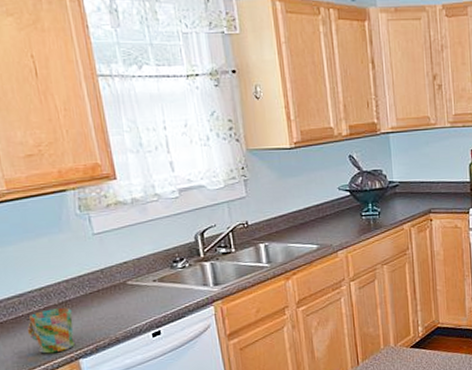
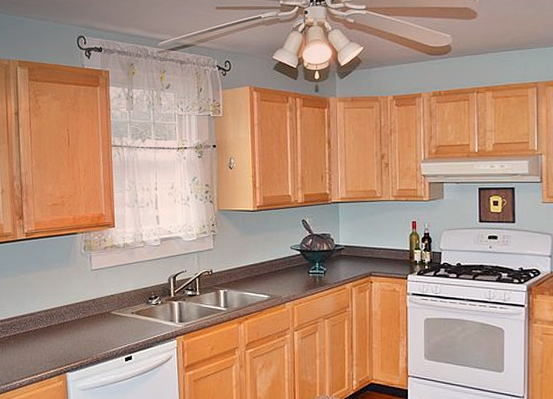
mug: present [27,308,75,354] -> none [32,328,67,365]

